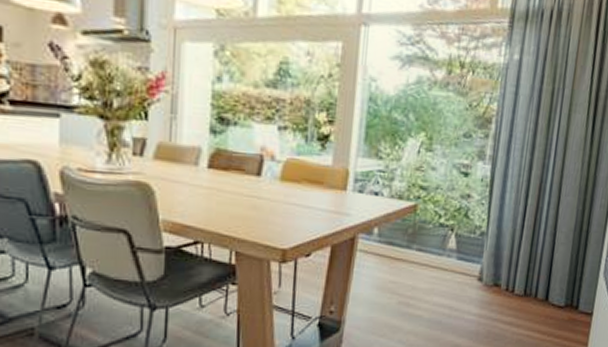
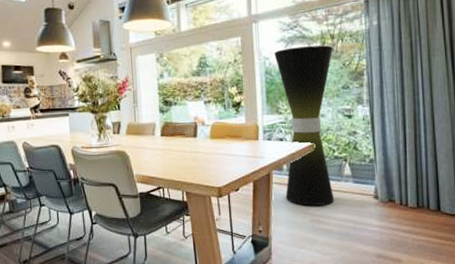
floor lamp: none [370,70,461,284] -> present [274,45,335,206]

